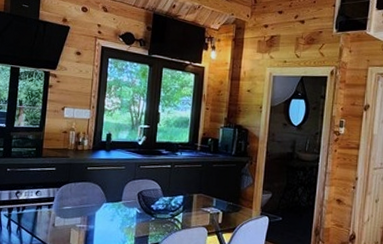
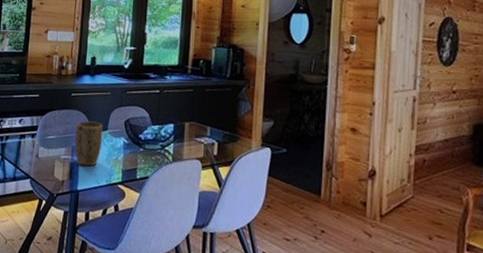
plant pot: none [90,192,117,234] -> present [74,121,103,167]

